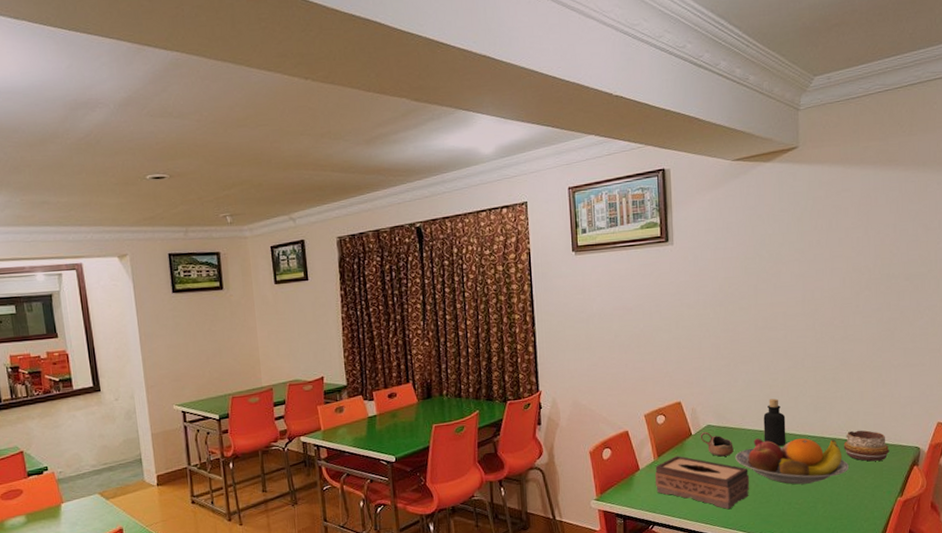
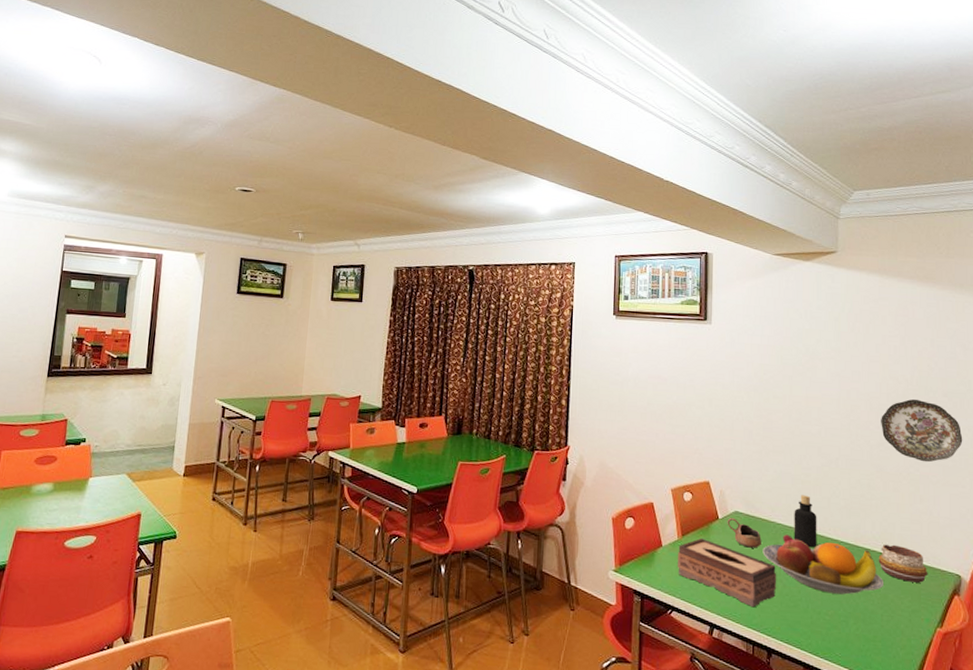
decorative plate: none [845,288,923,348] -> present [881,399,963,463]

